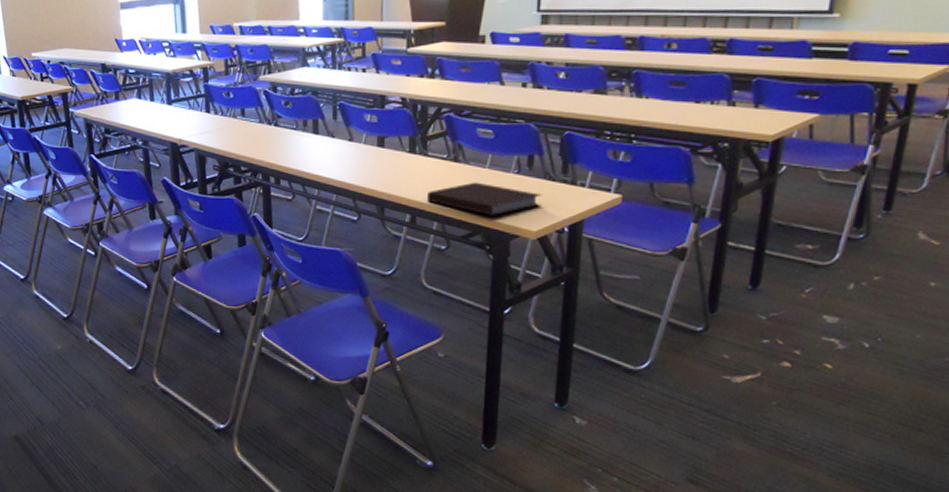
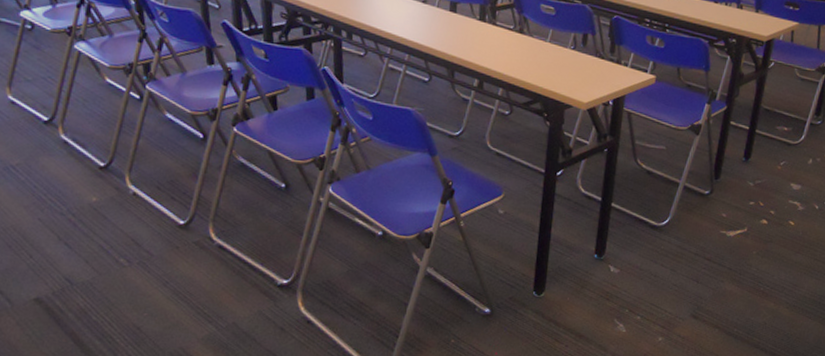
notebook: present [427,182,542,216] -> none [494,53,593,87]

